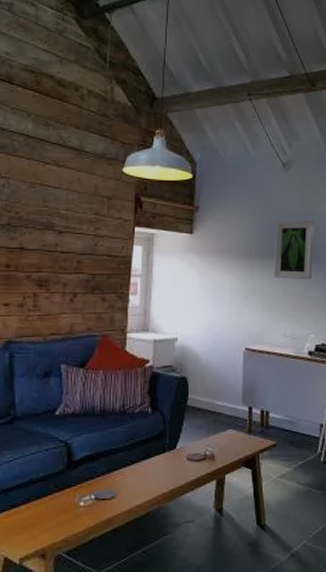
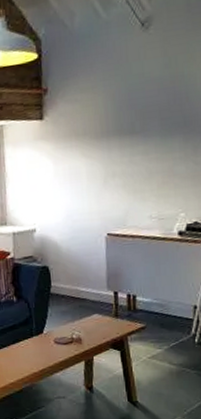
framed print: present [273,220,314,280] -> none [134,84,182,157]

